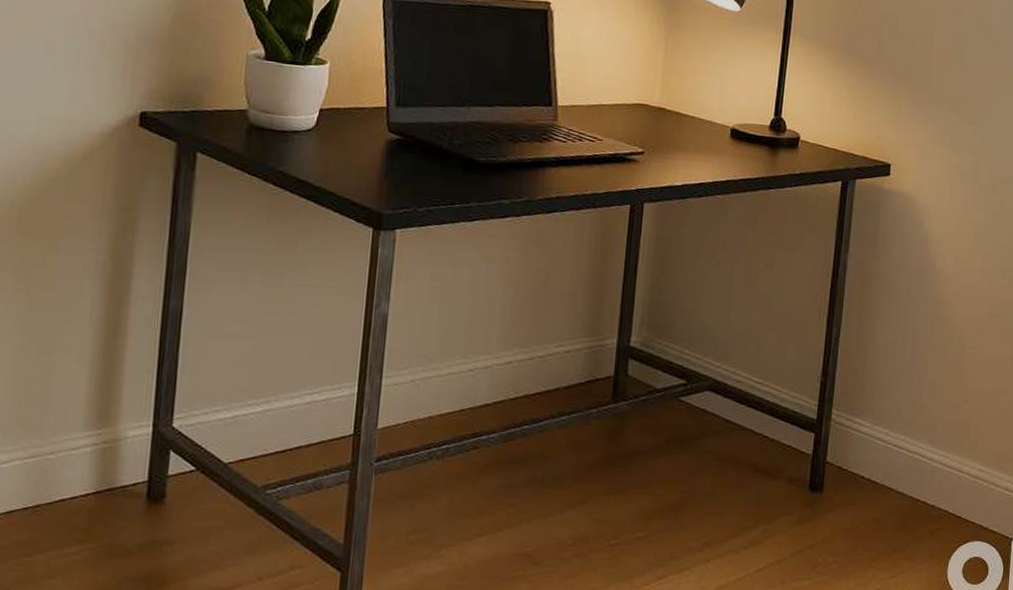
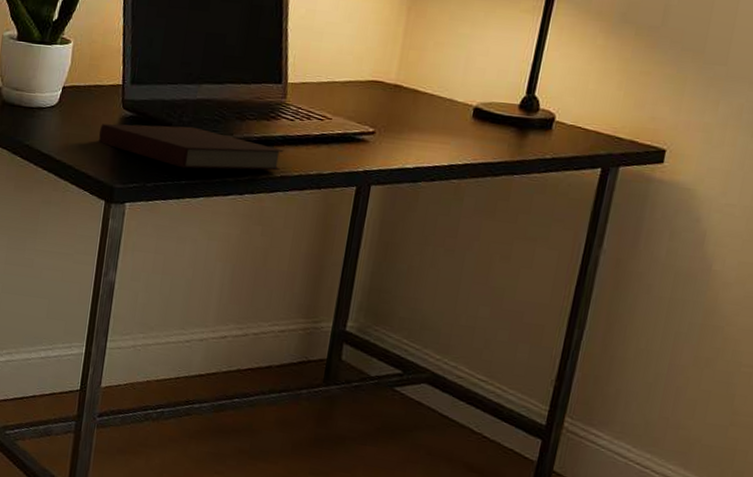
notebook: none [362,147,558,192] -> present [99,123,284,171]

